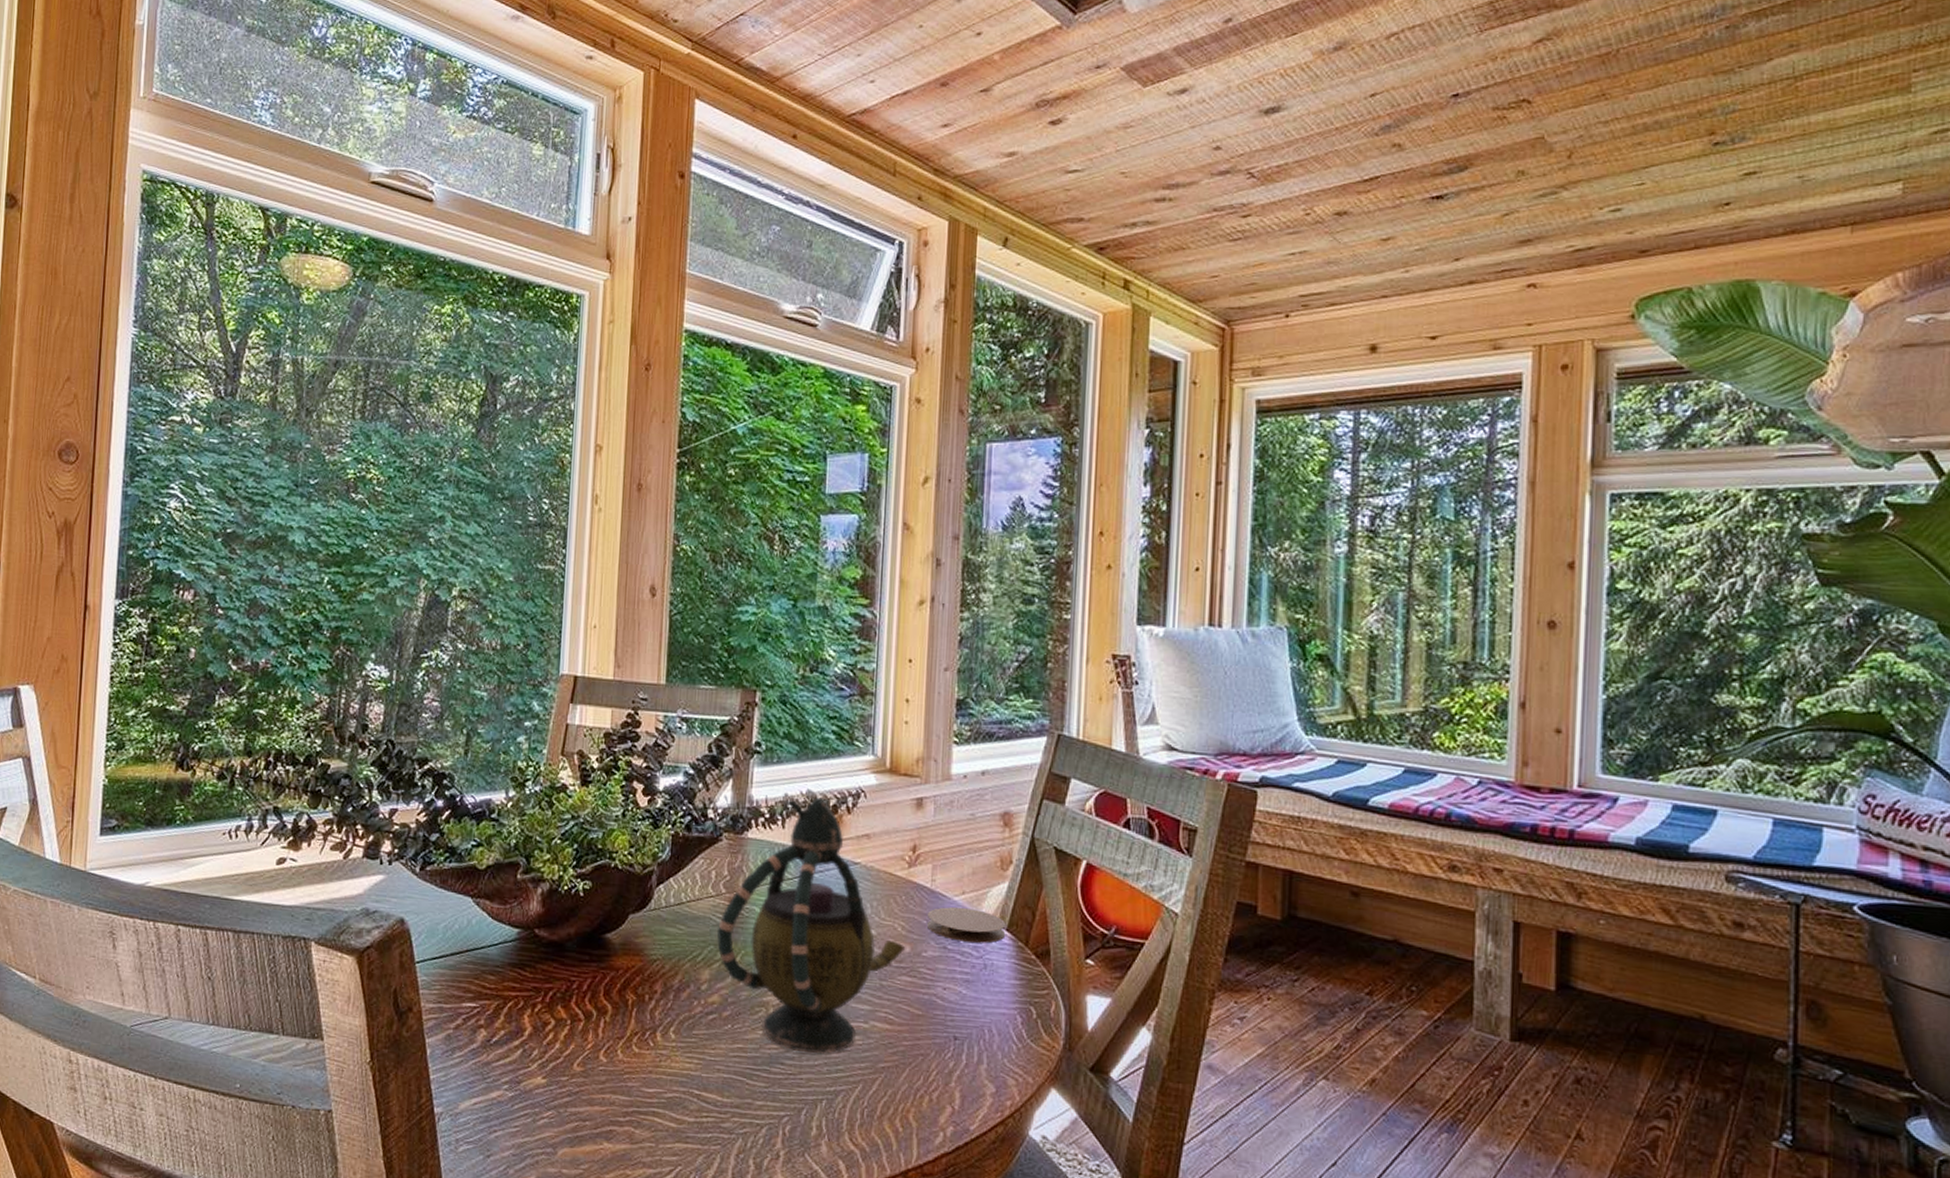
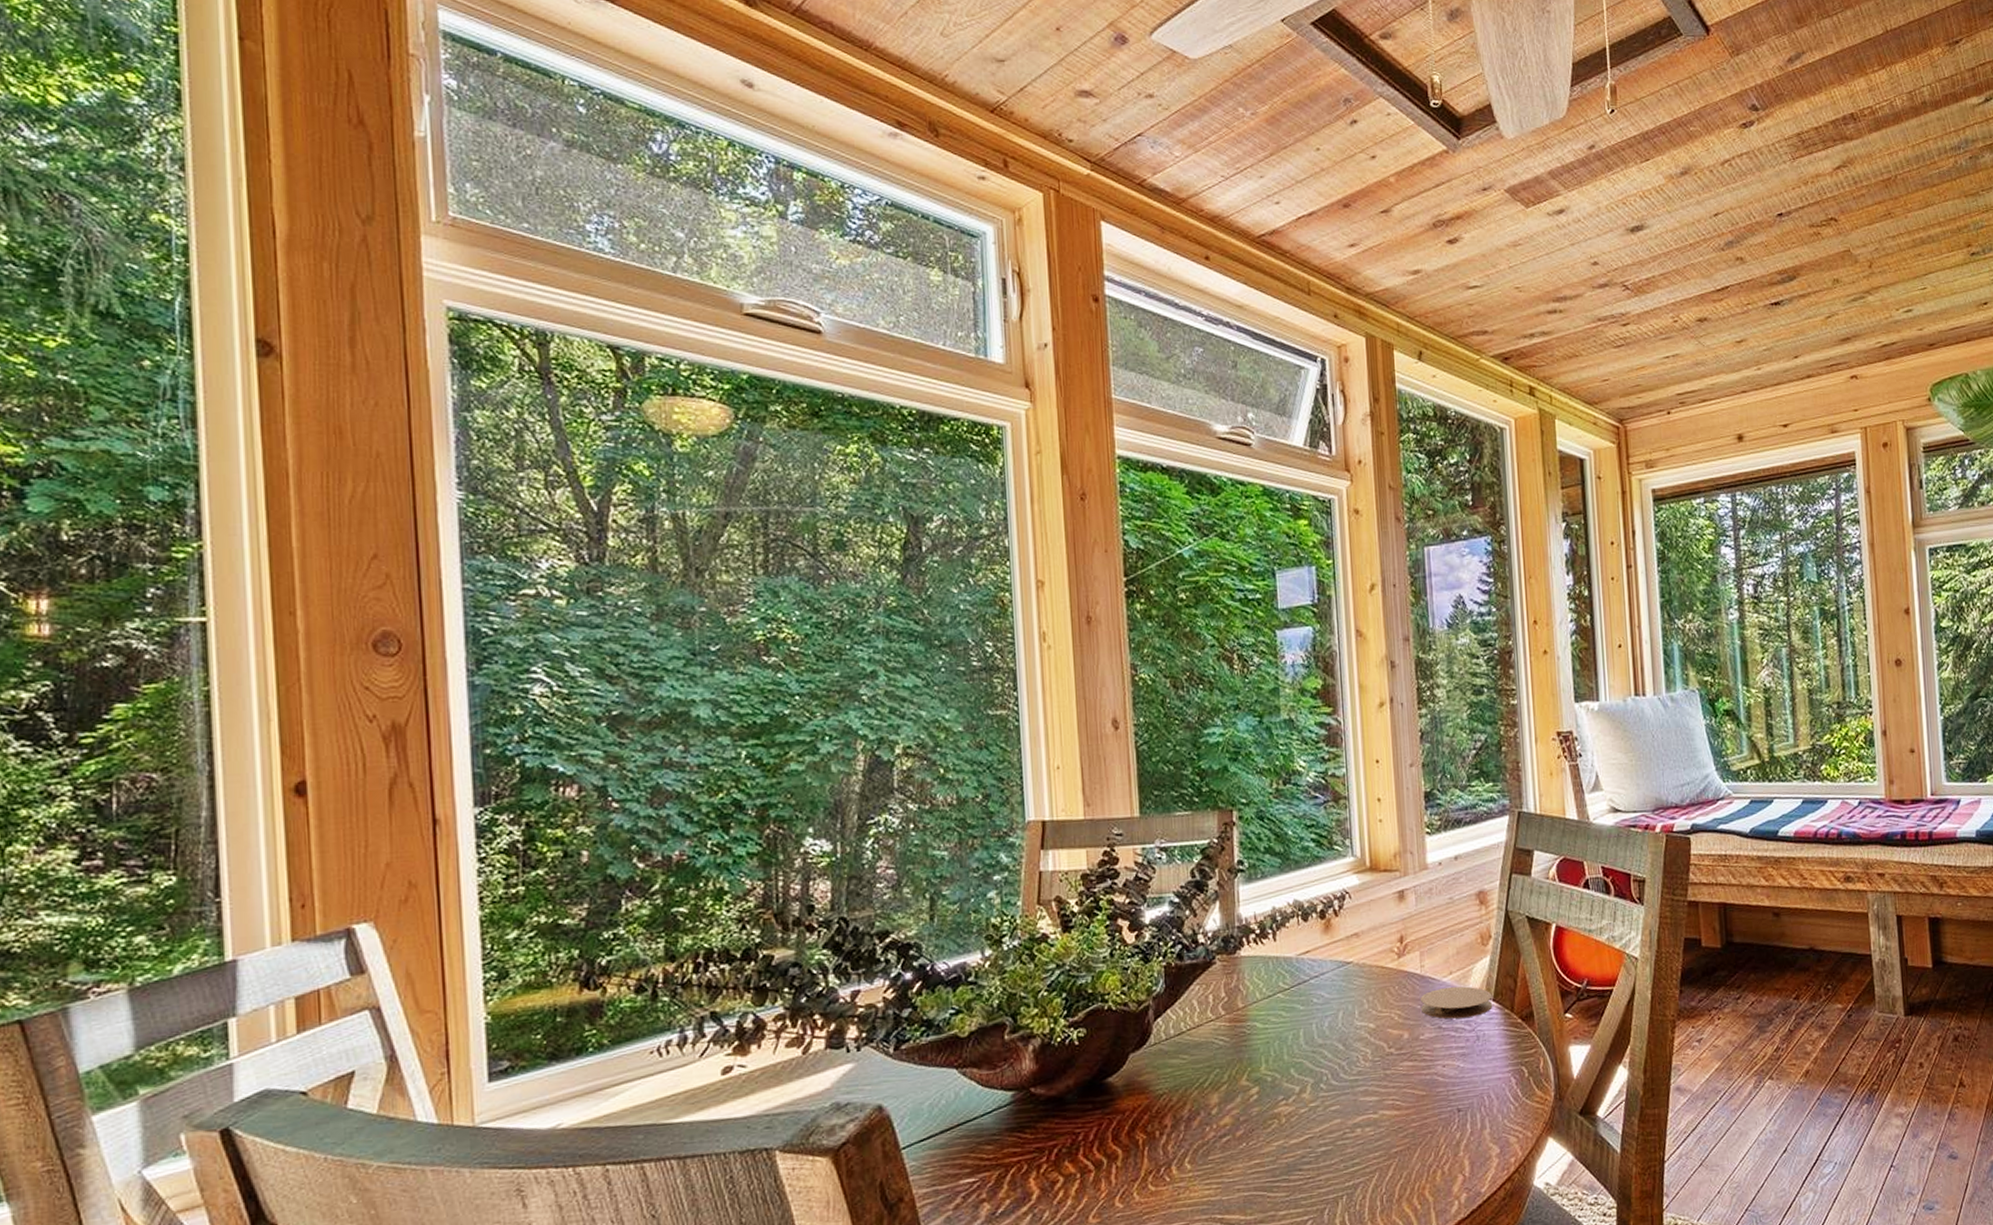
teapot: present [716,797,905,1054] -> none [1220,905,1403,1155]

